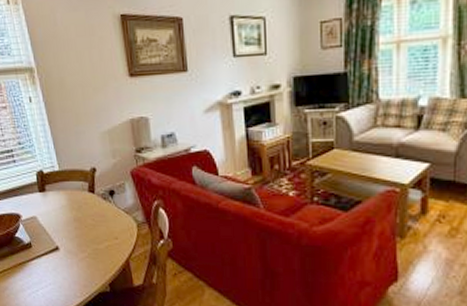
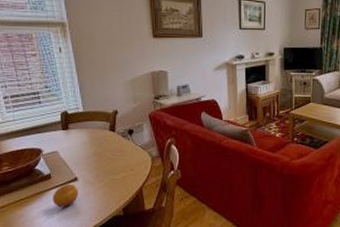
fruit: none [34,253,61,280] -> present [52,183,79,207]

